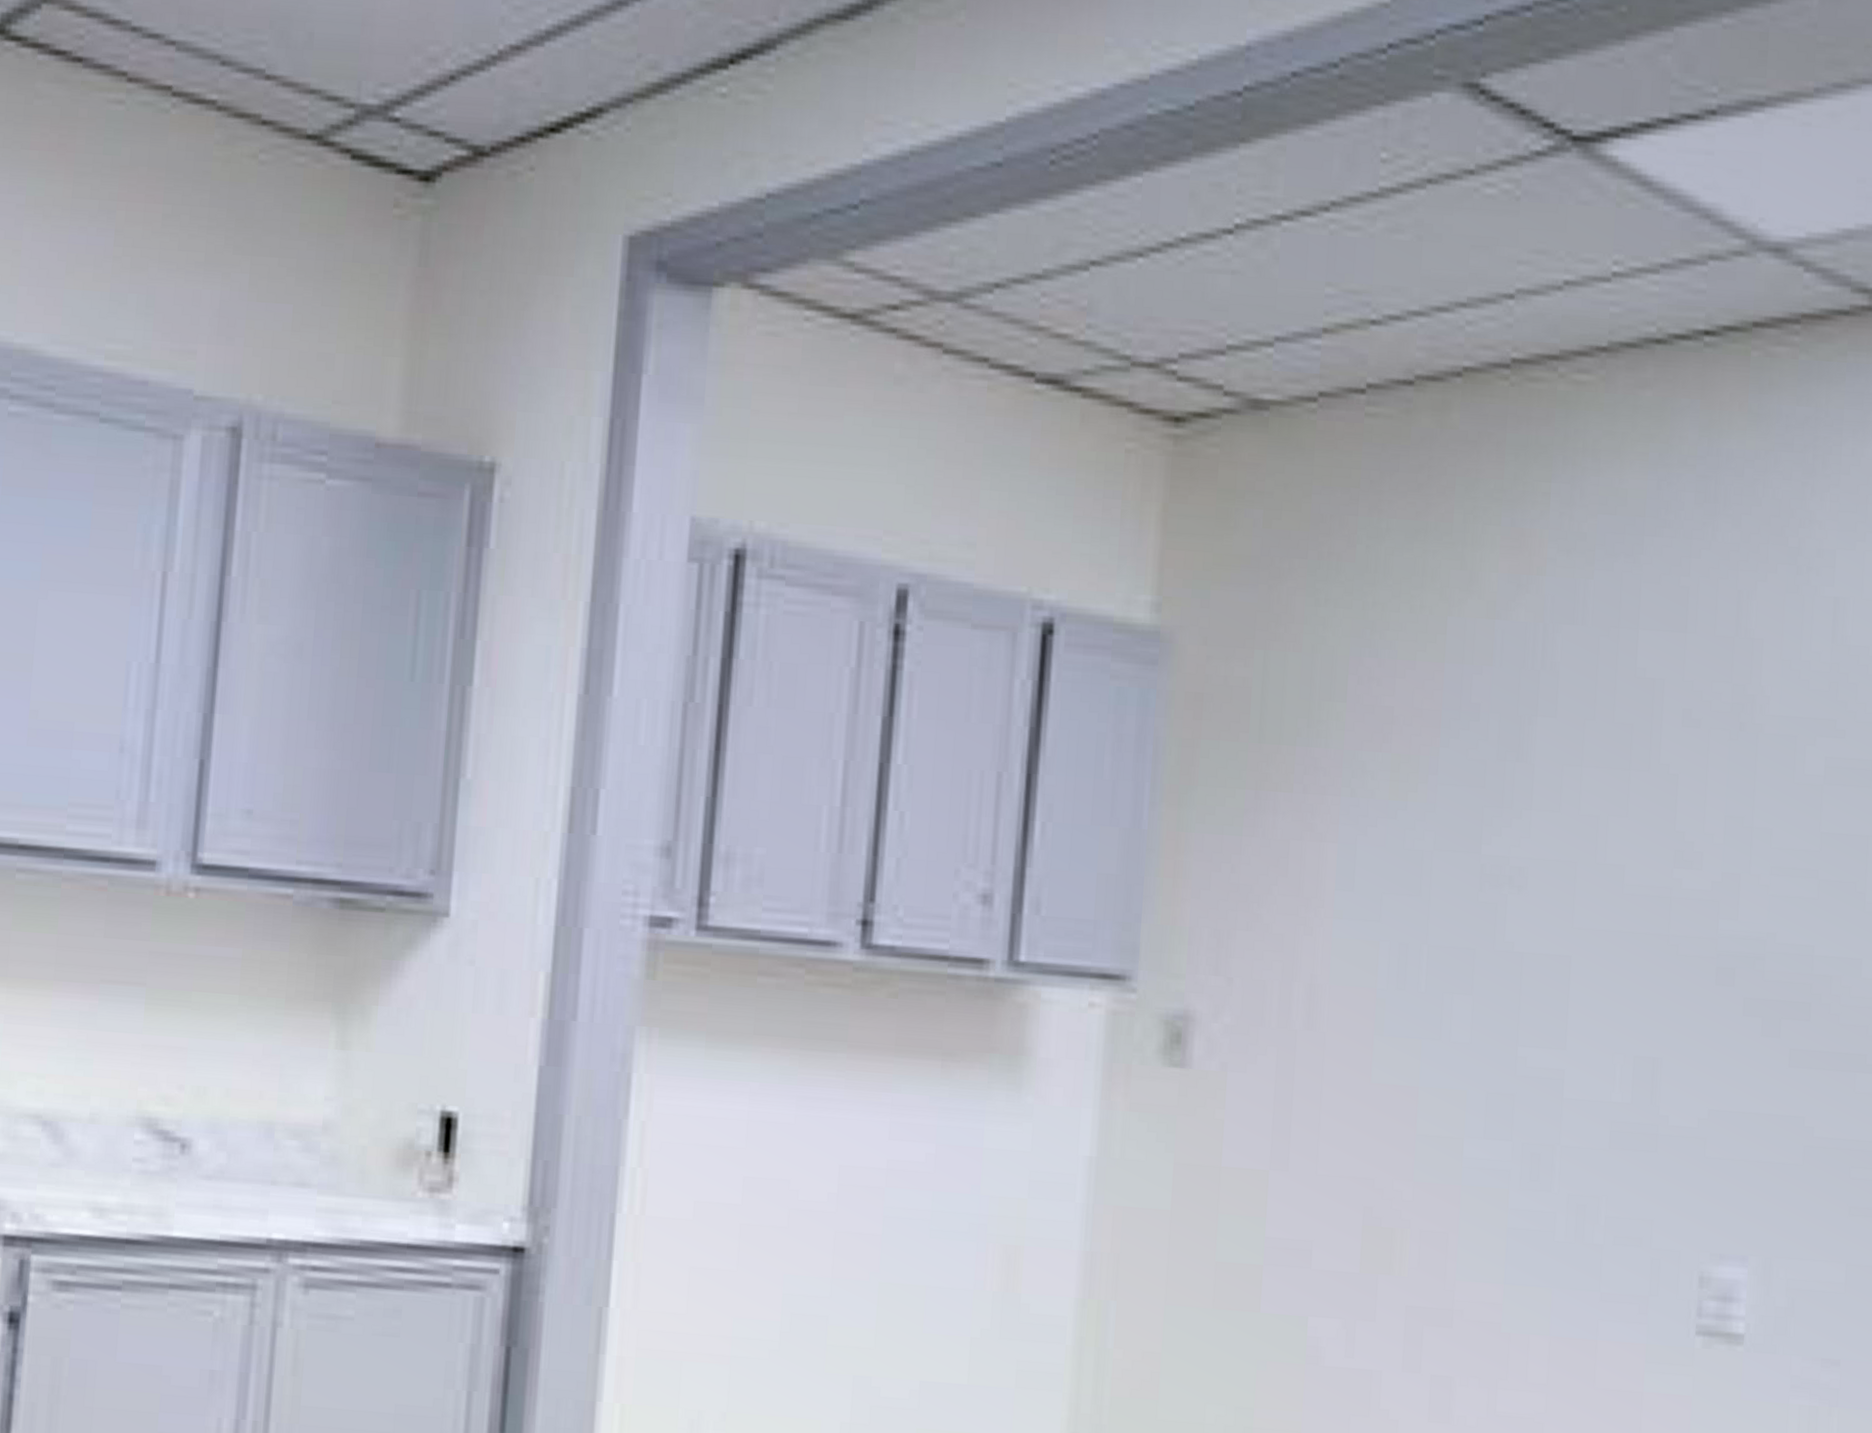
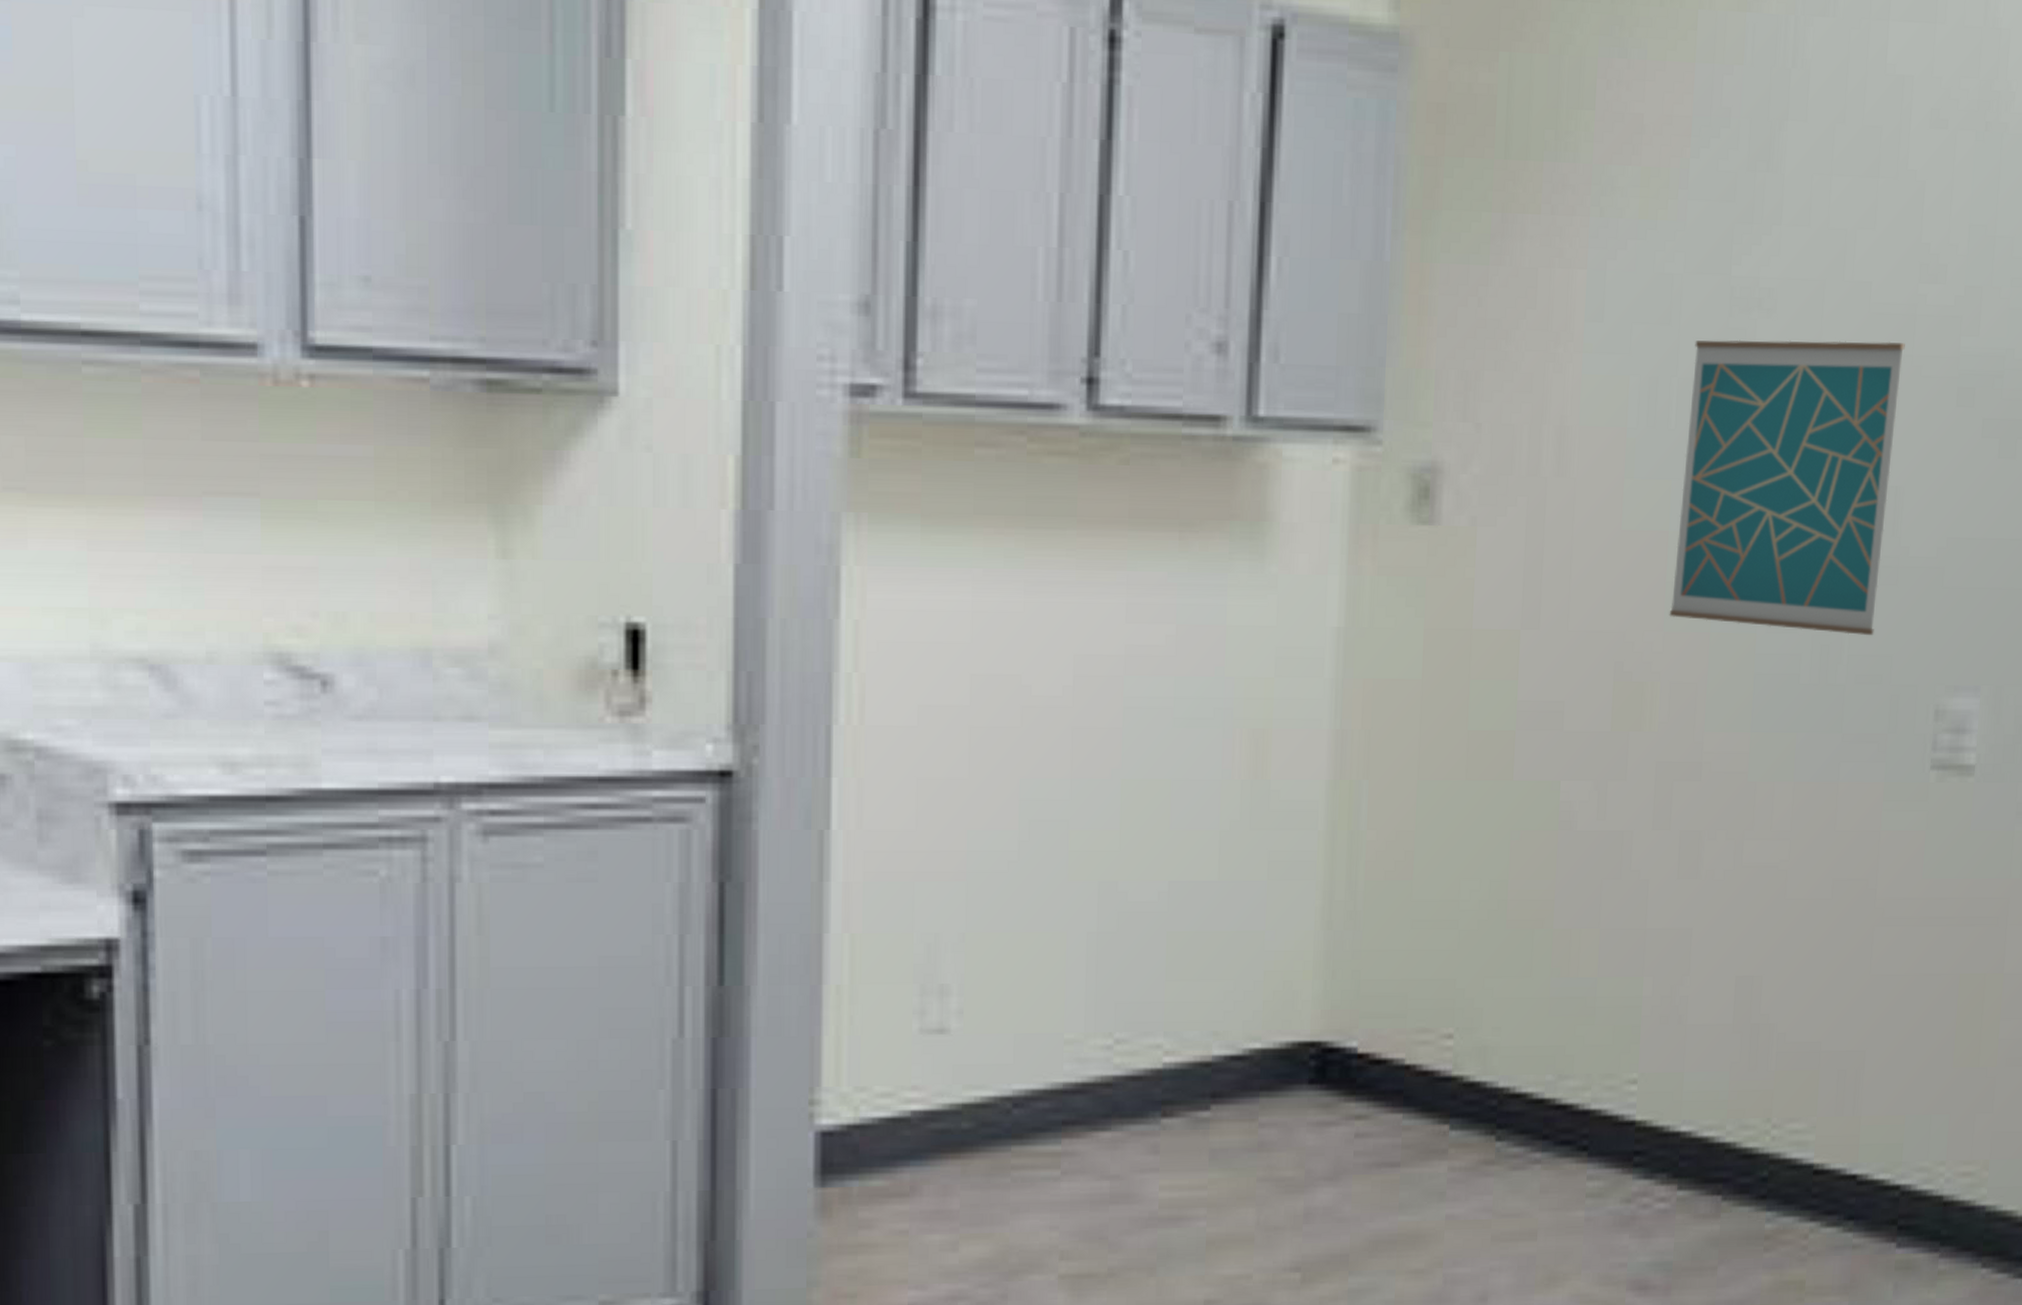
wall art: none [1419,912,1661,1199] -> present [1669,340,1905,635]

